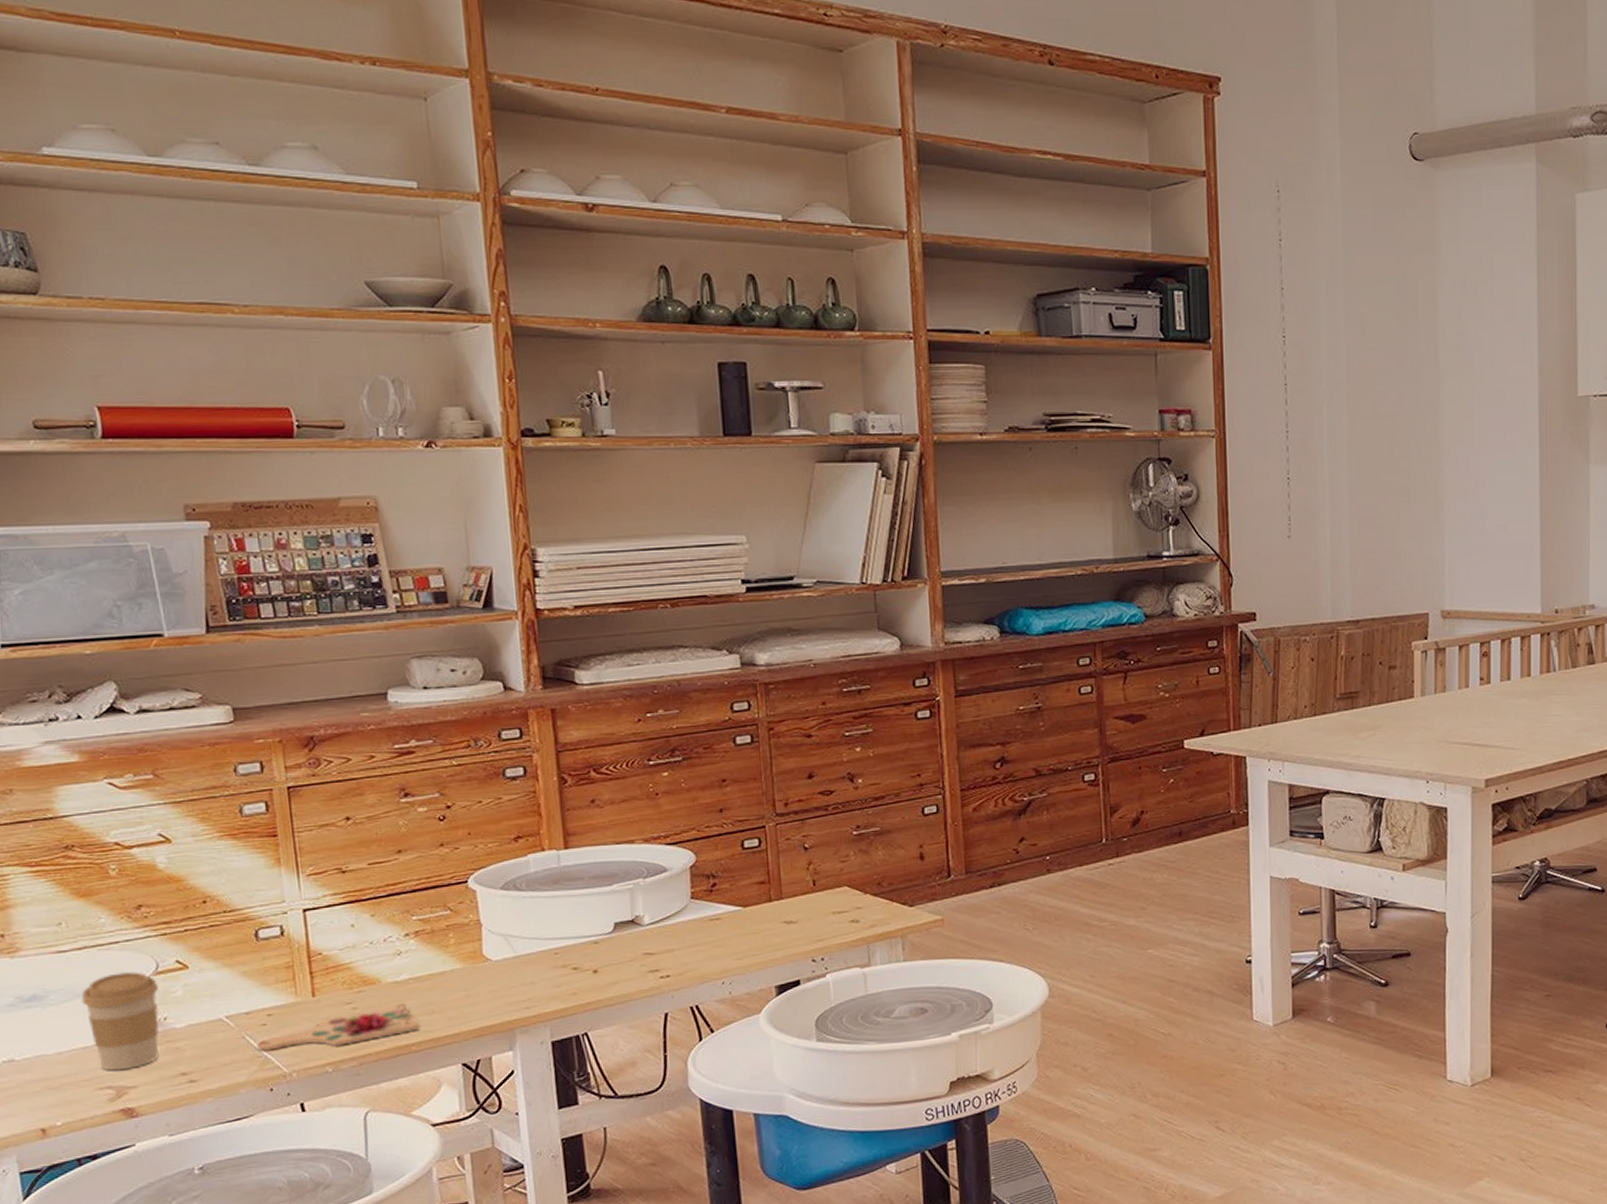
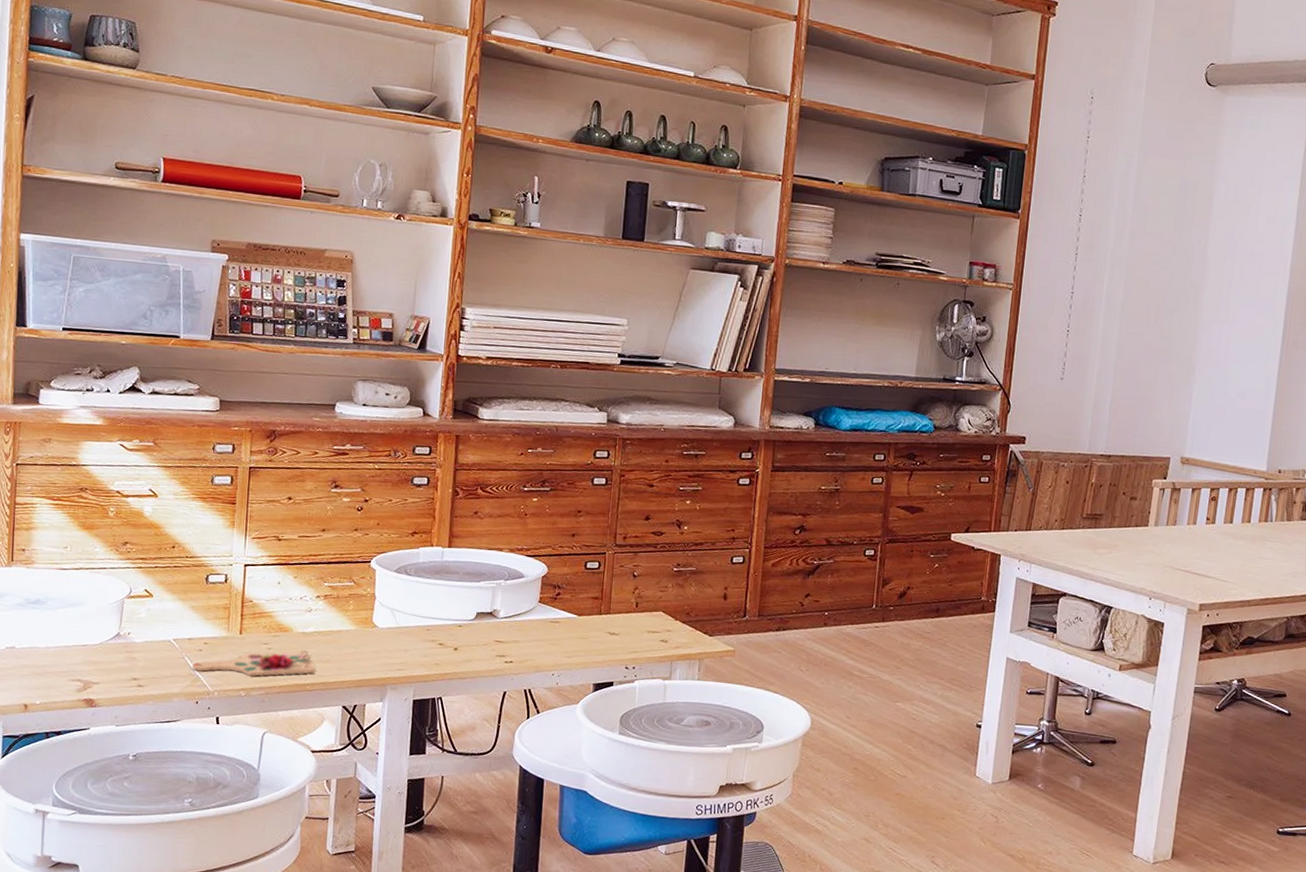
coffee cup: present [81,971,159,1071] -> none [71,591,128,669]

